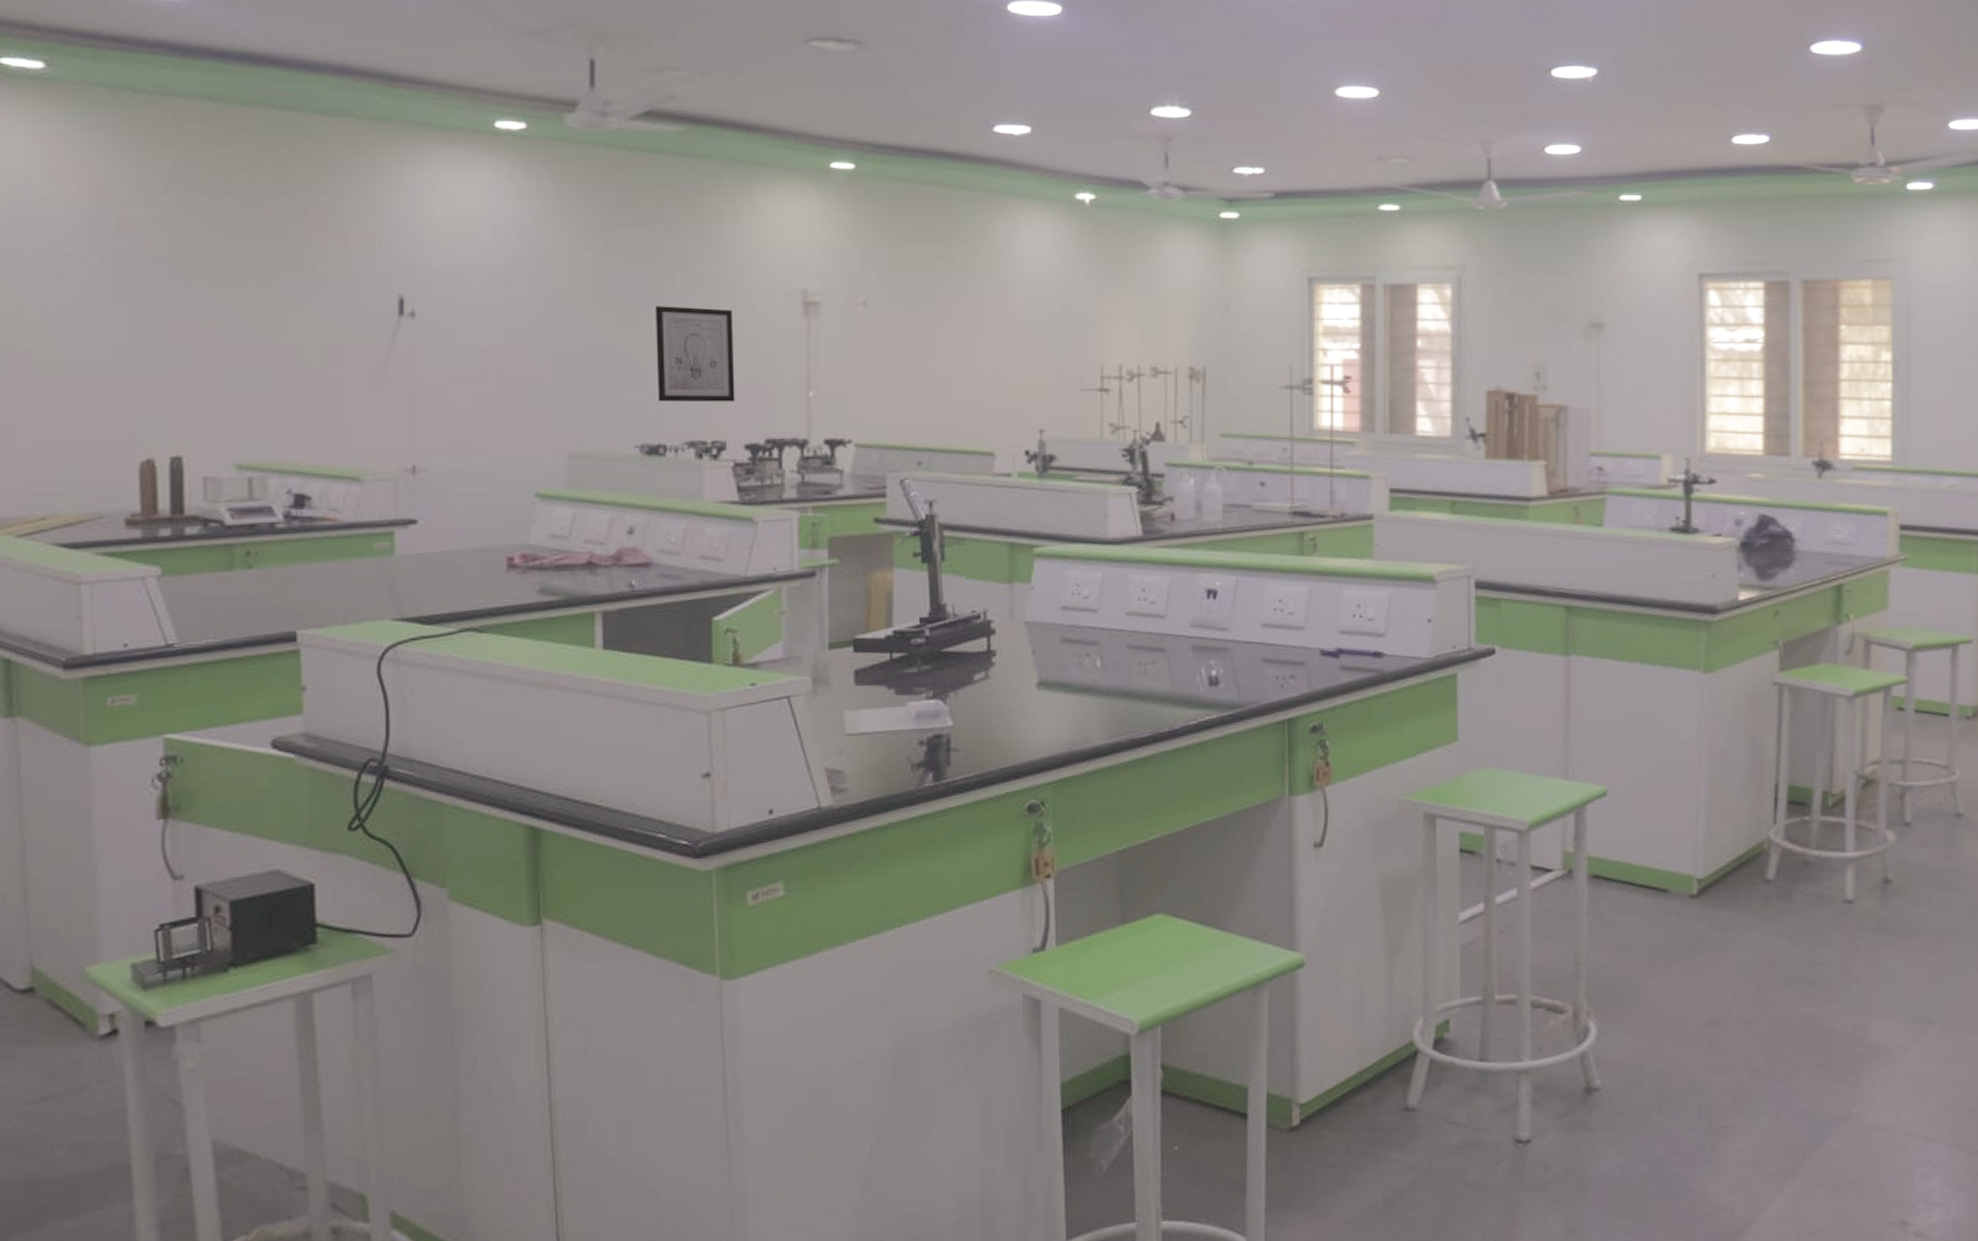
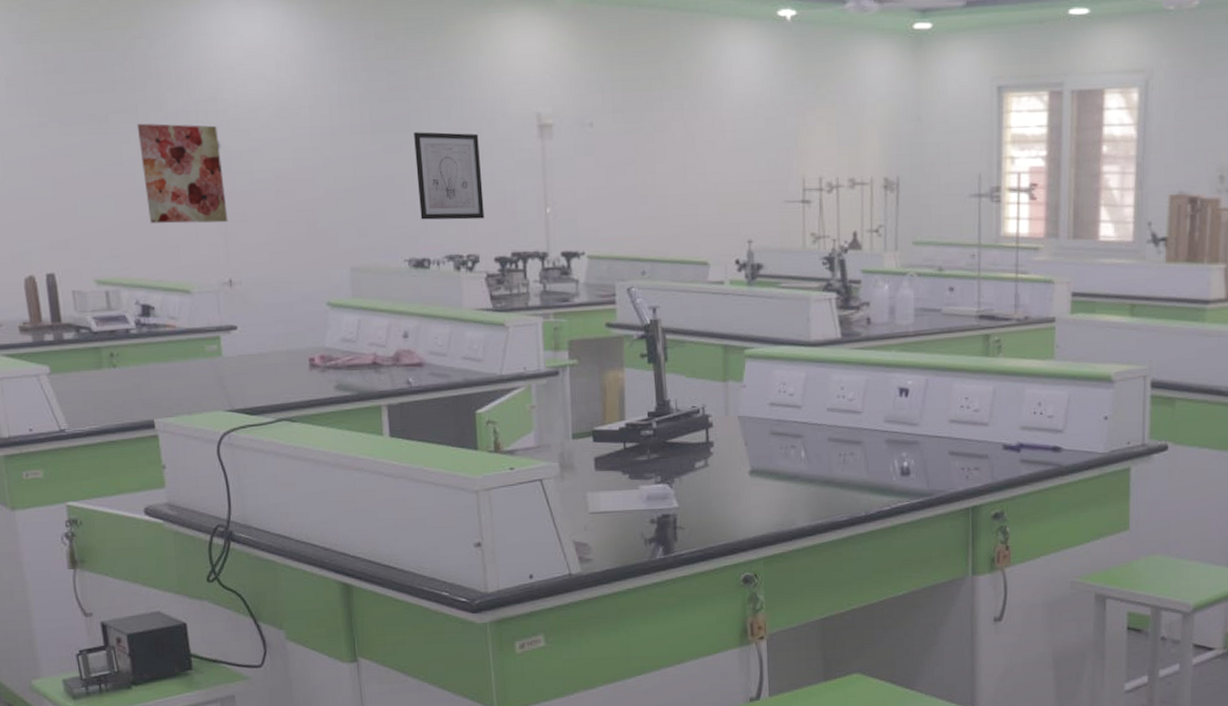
wall art: none [310,286,417,401] -> present [136,123,228,224]

